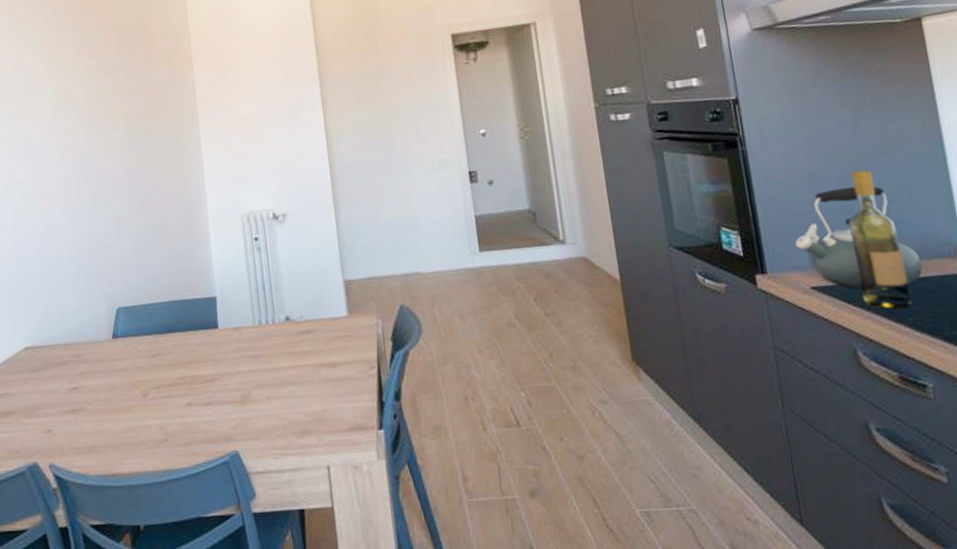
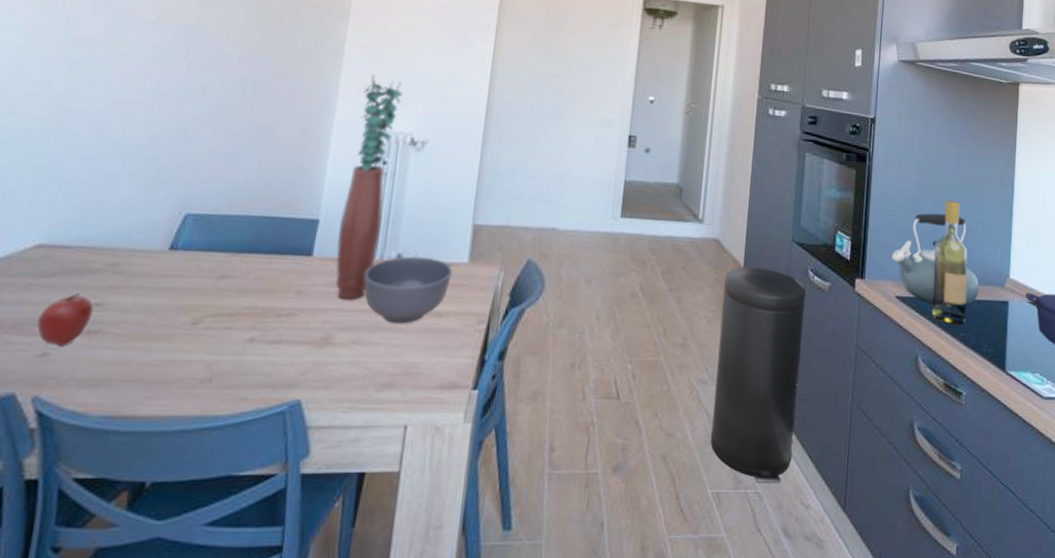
fruit: none [38,381,73,423] -> present [37,292,94,346]
vase: none [225,164,269,362] -> present [335,74,403,300]
bowl: none [262,316,337,378] -> present [363,256,453,324]
pedal bin: none [602,279,724,500] -> present [710,267,806,483]

